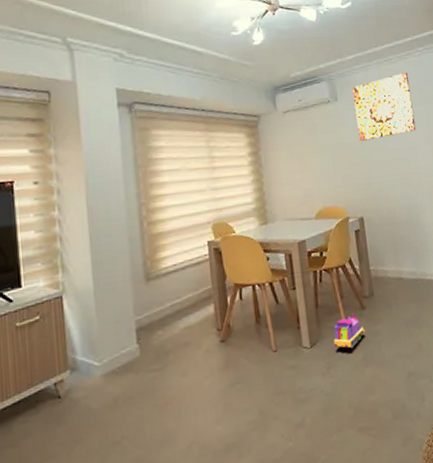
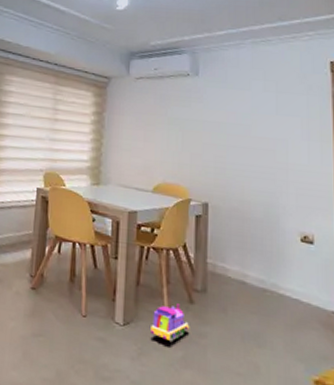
wall art: present [352,72,416,141] -> none [216,56,291,123]

